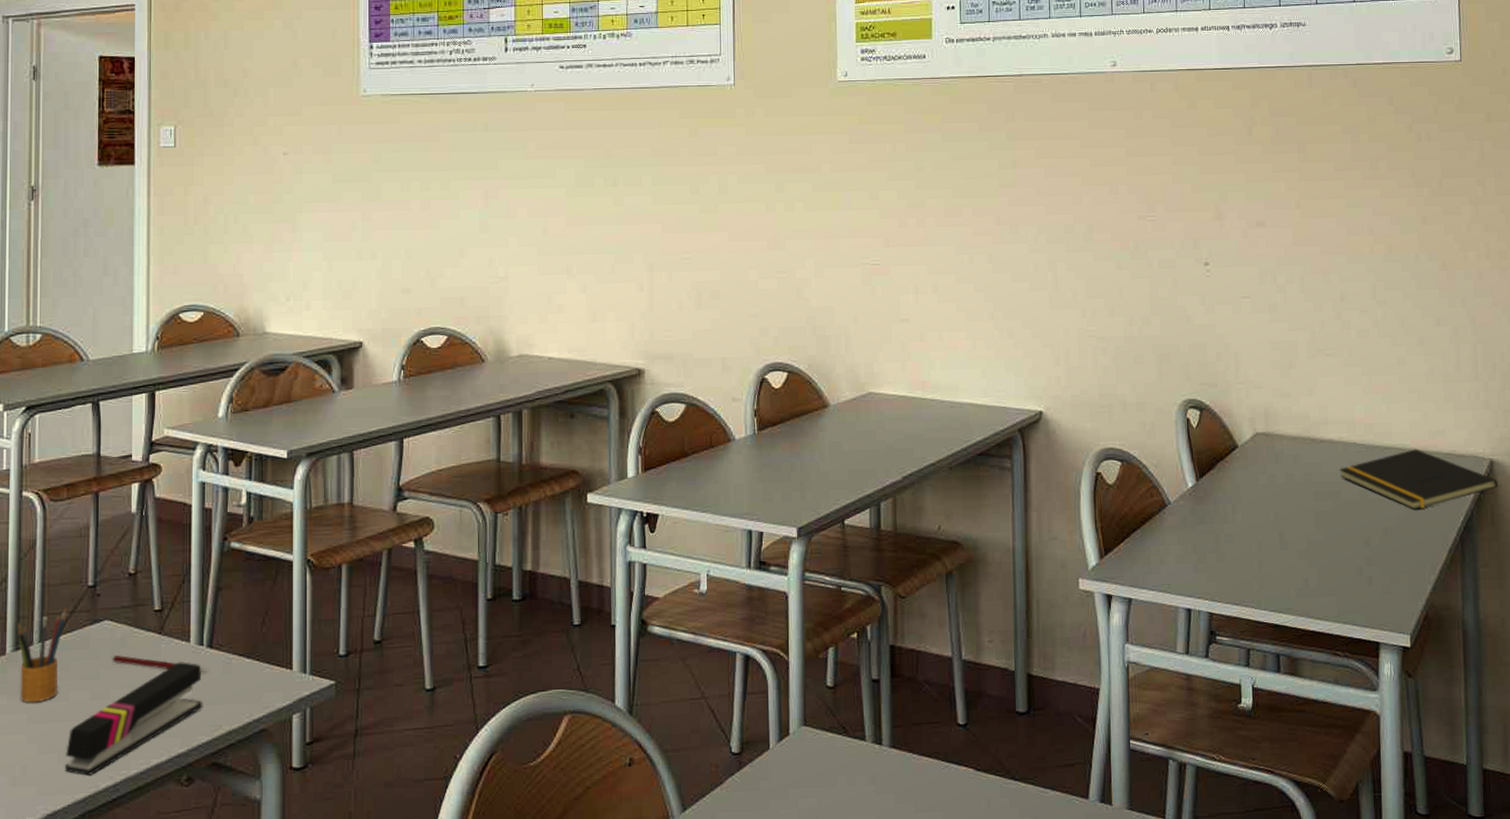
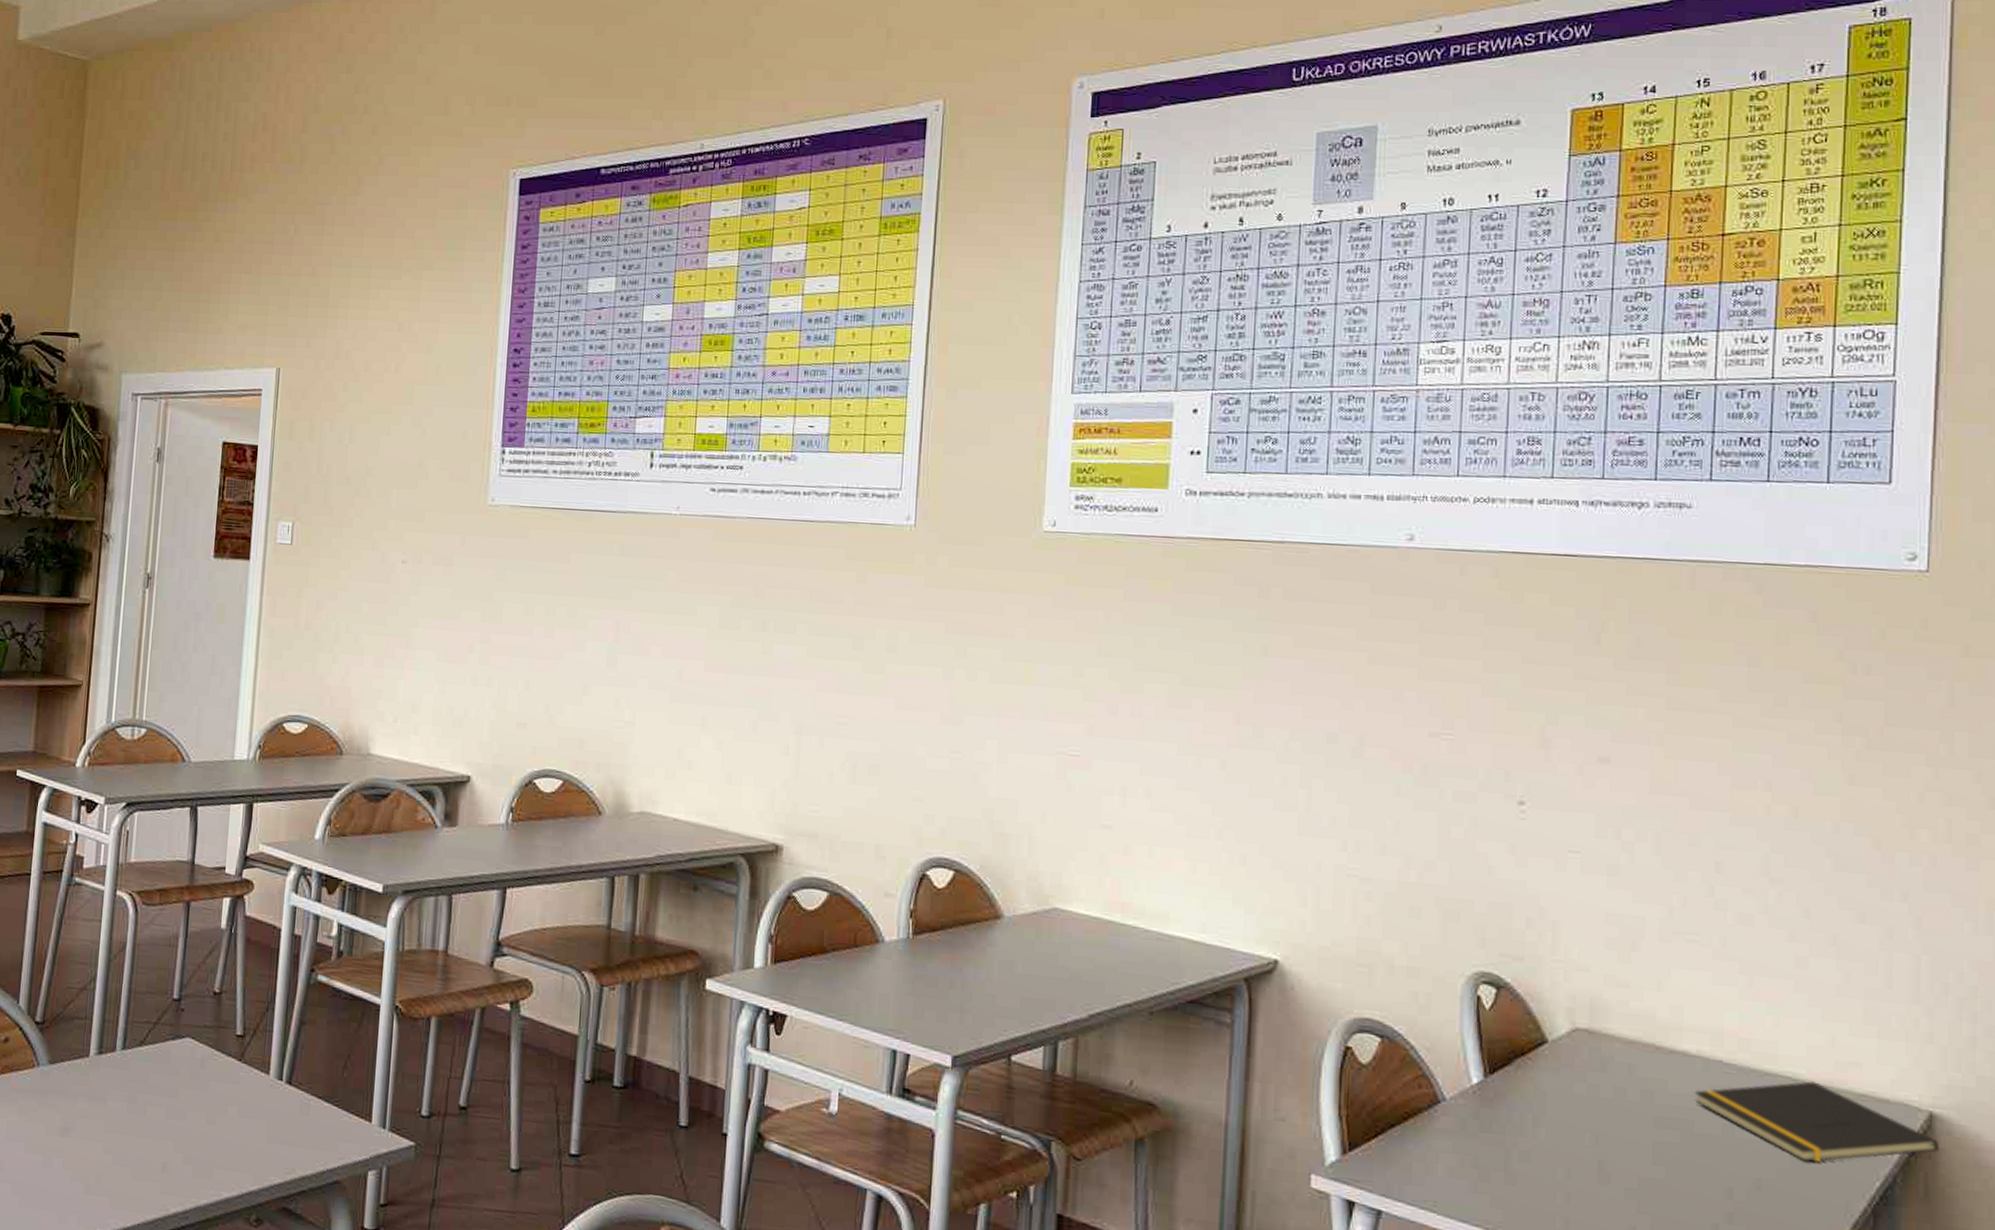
pencil box: present [17,605,67,703] -> none [99,1016,151,1112]
stapler: present [65,662,203,776] -> none [138,1094,278,1197]
pen: present [110,655,208,674] -> none [189,1076,286,1111]

